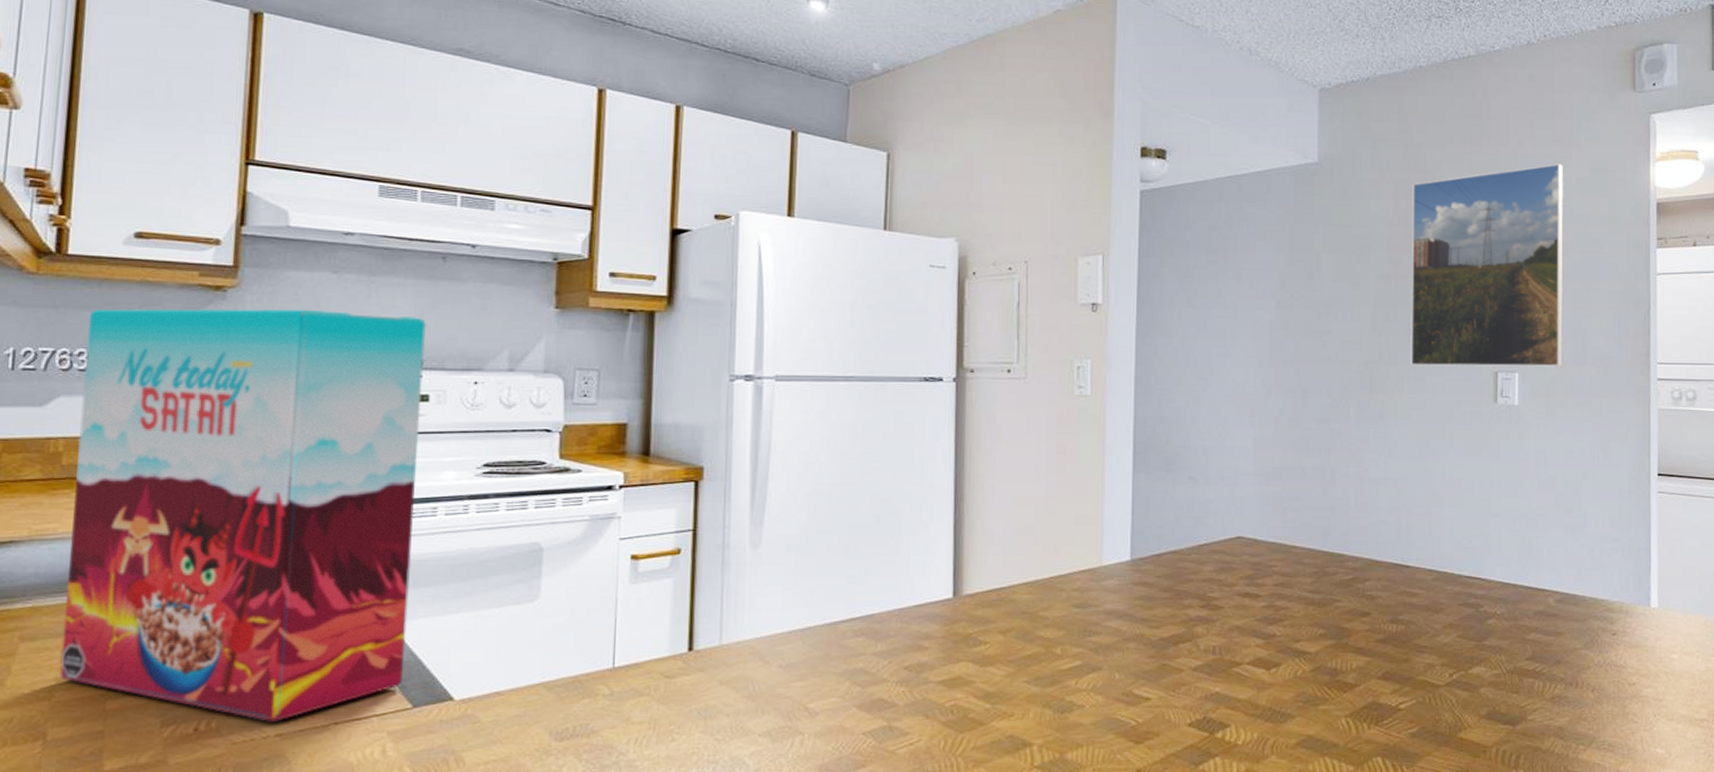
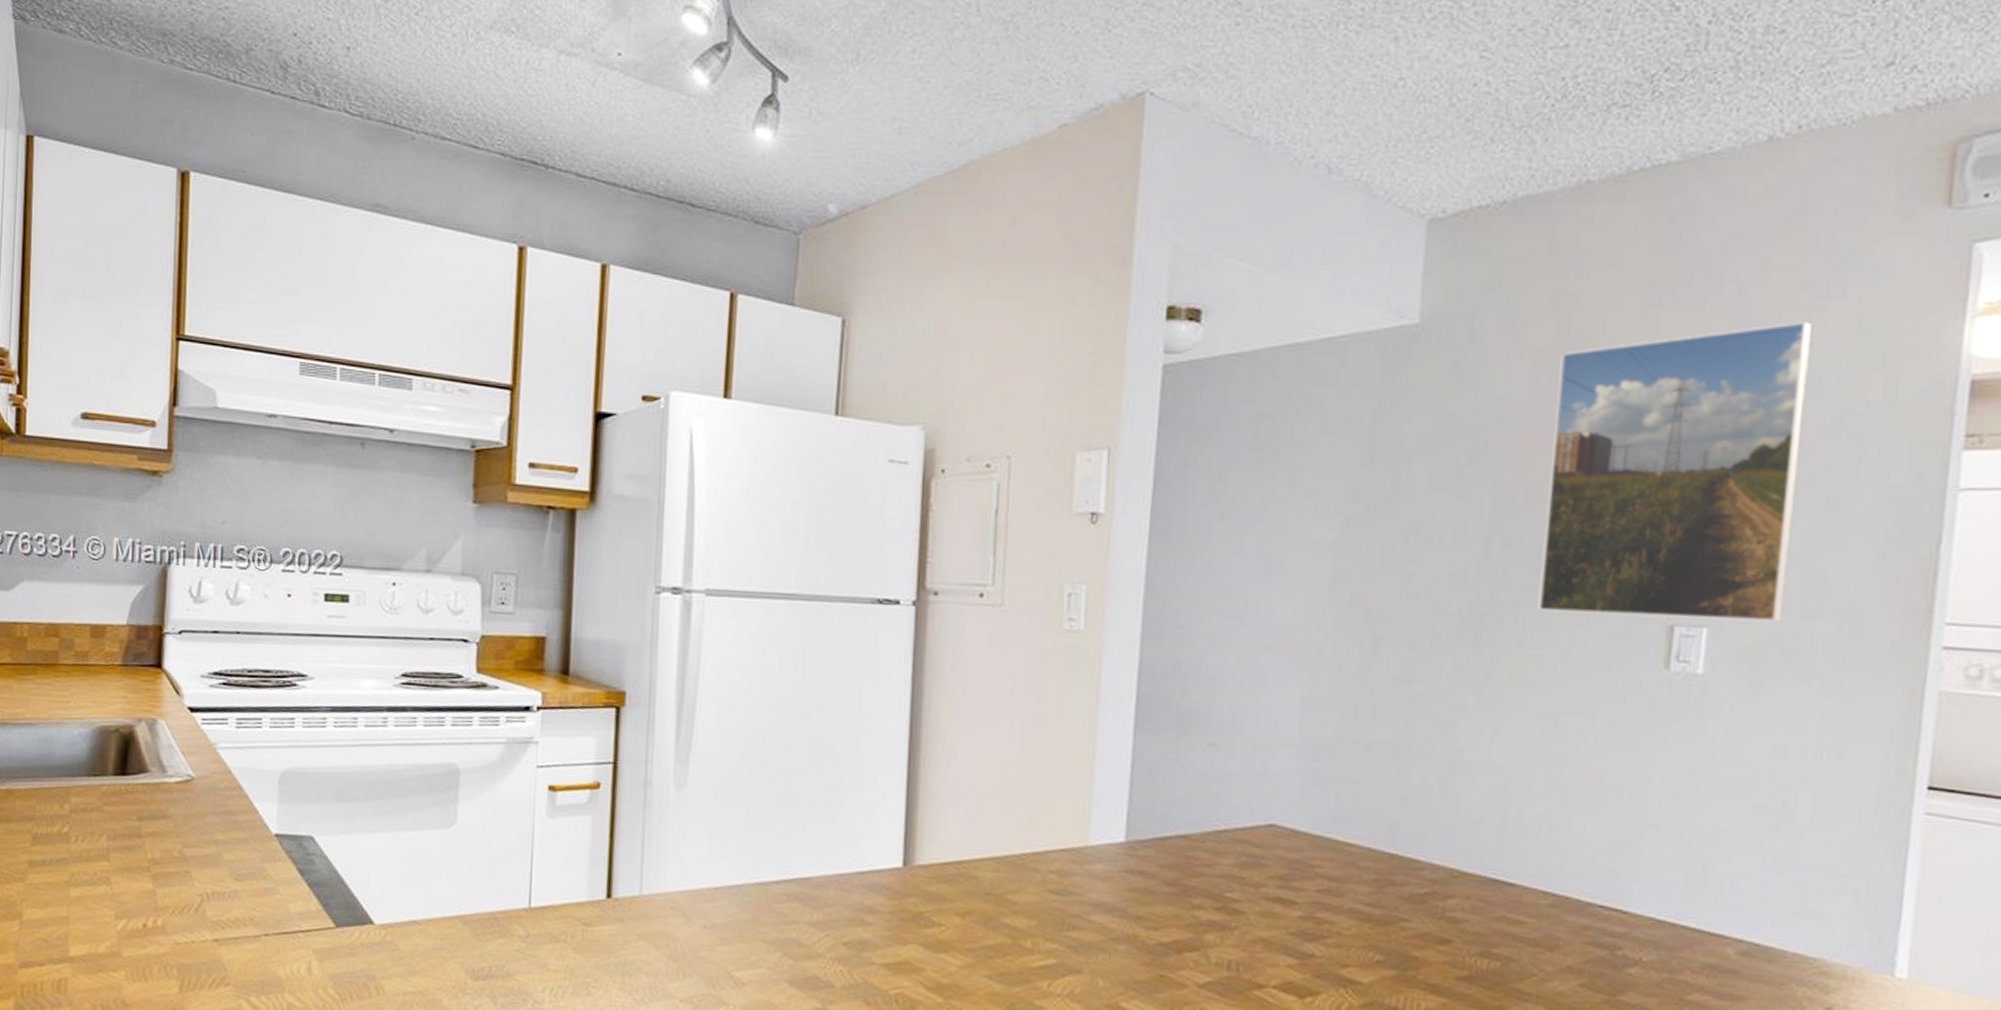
cereal box: present [59,308,427,722] -> none [31,492,347,927]

